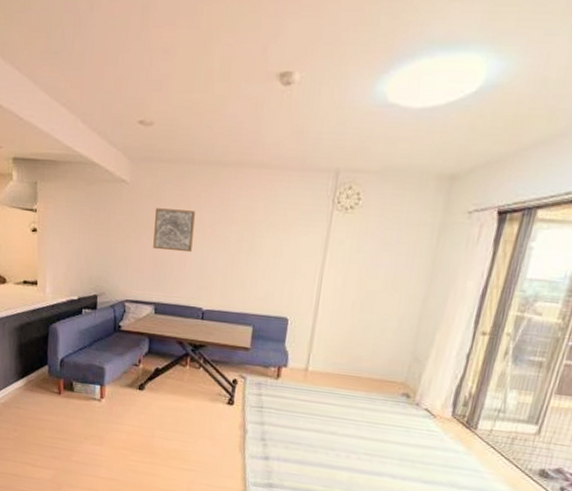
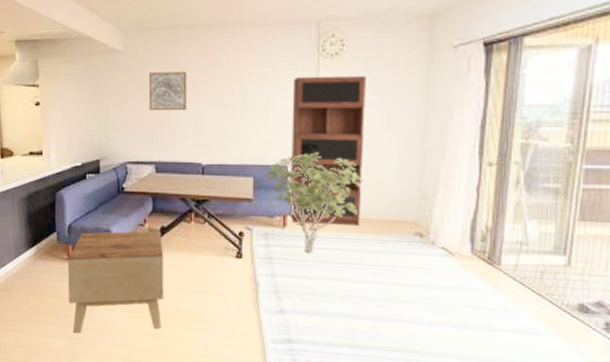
side table: none [57,368,156,467] -> present [67,230,164,333]
shrub: none [262,307,361,406] -> present [263,152,364,254]
bookcase: none [284,227,377,384] -> present [289,75,366,227]

